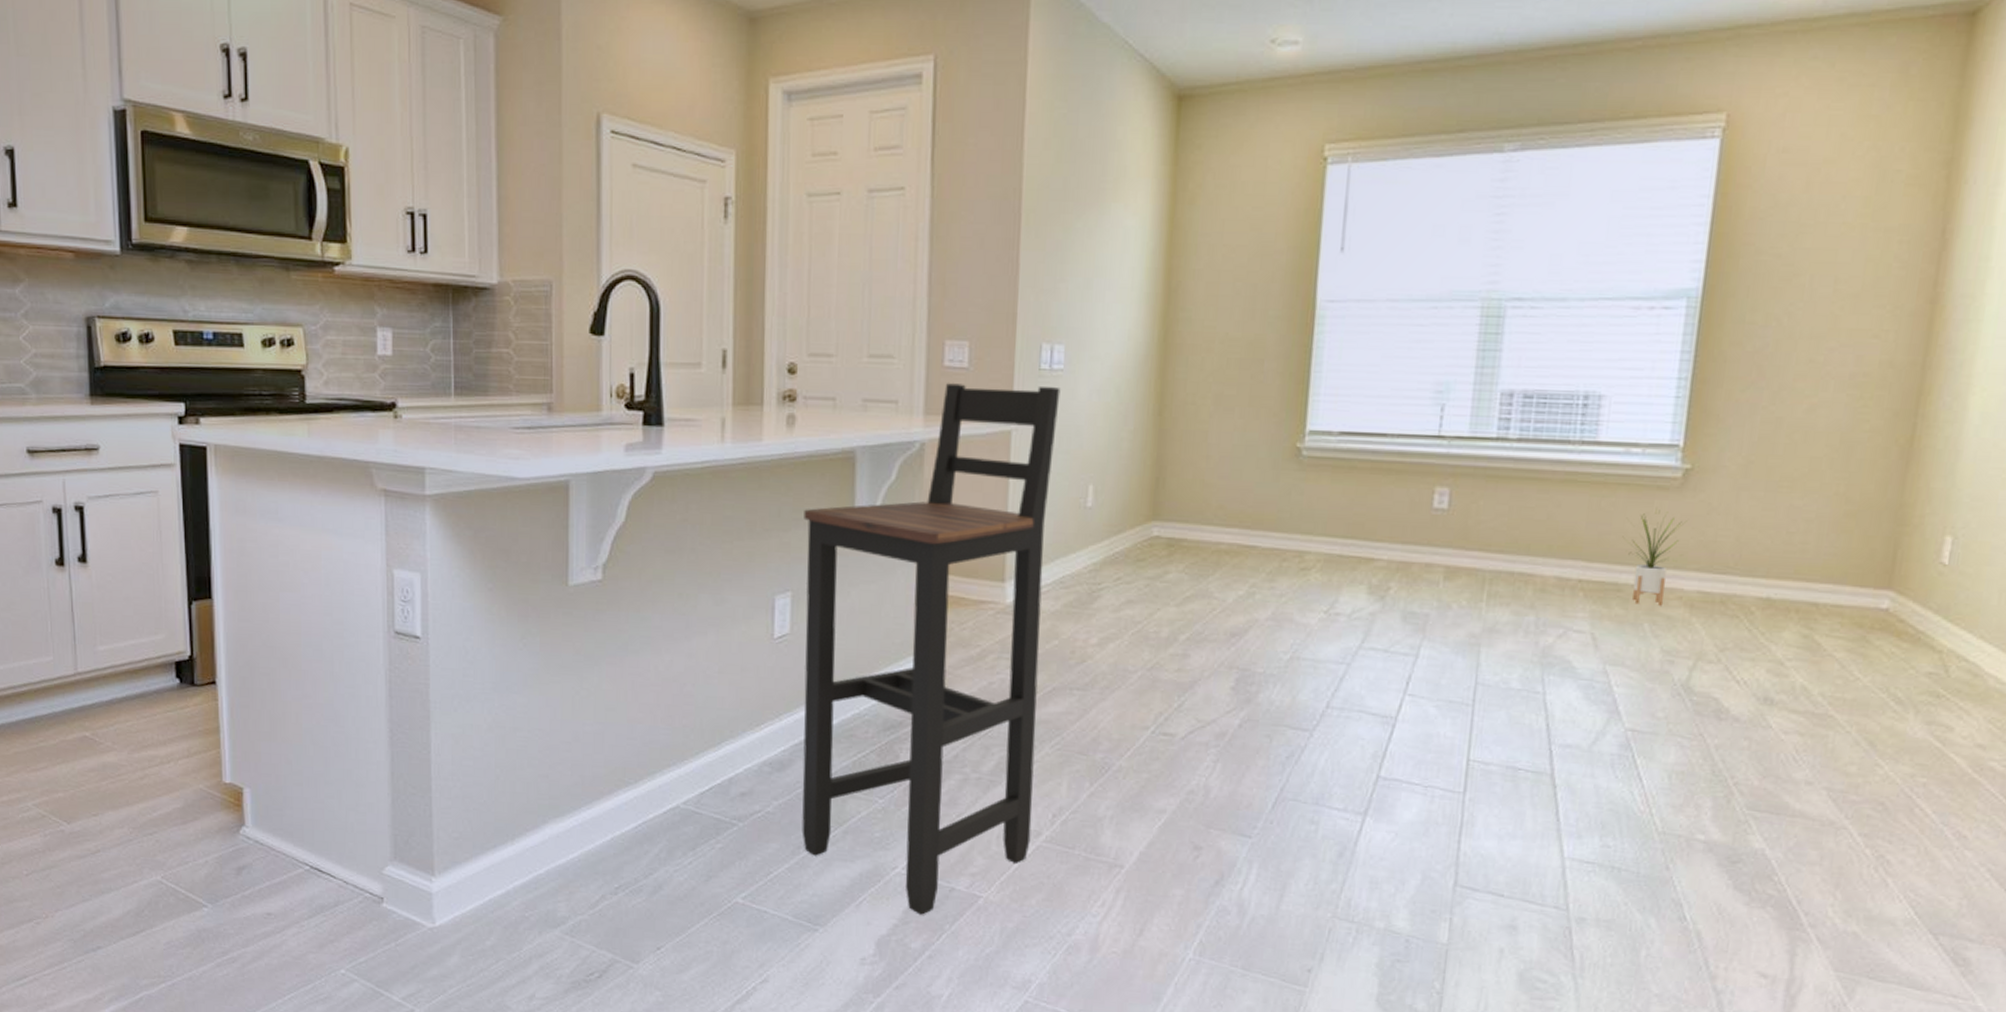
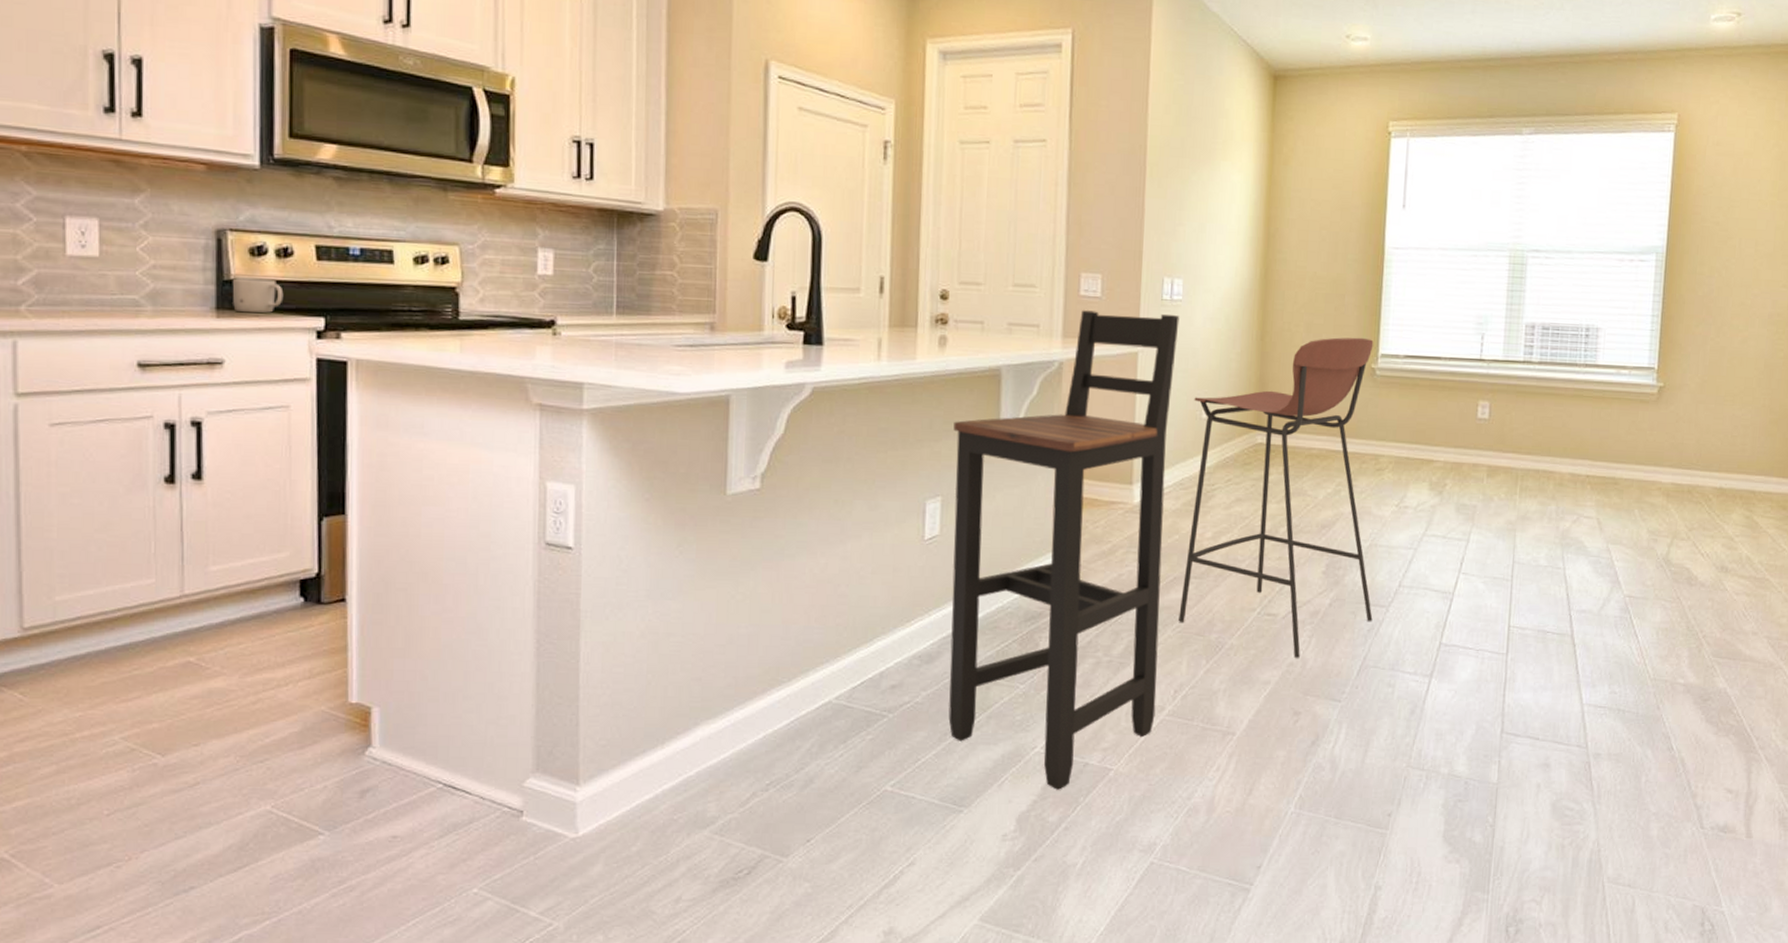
mug: none [102,365,148,400] -> present [232,278,284,314]
bar stool: none [1058,410,1300,785] -> present [1179,337,1374,658]
house plant: present [1622,508,1688,606] -> none [1617,417,1663,495]

